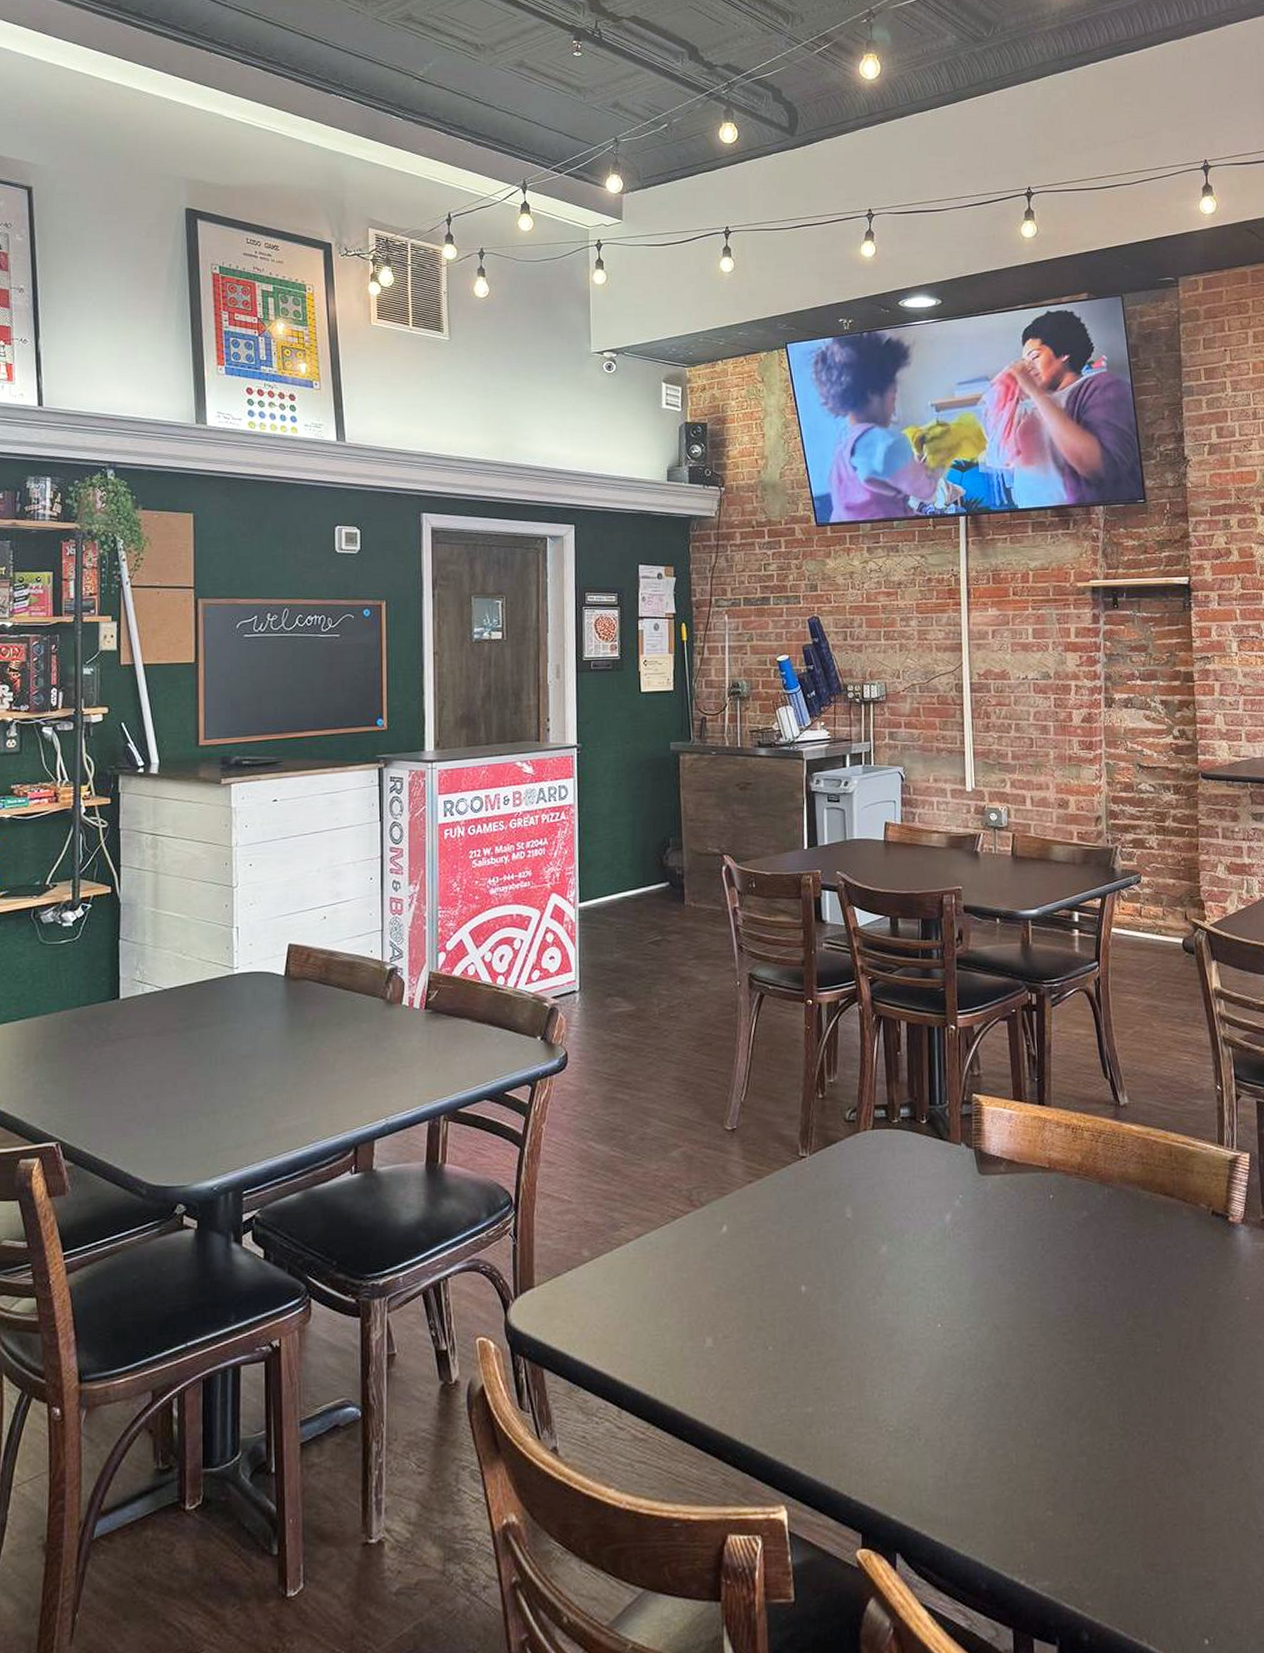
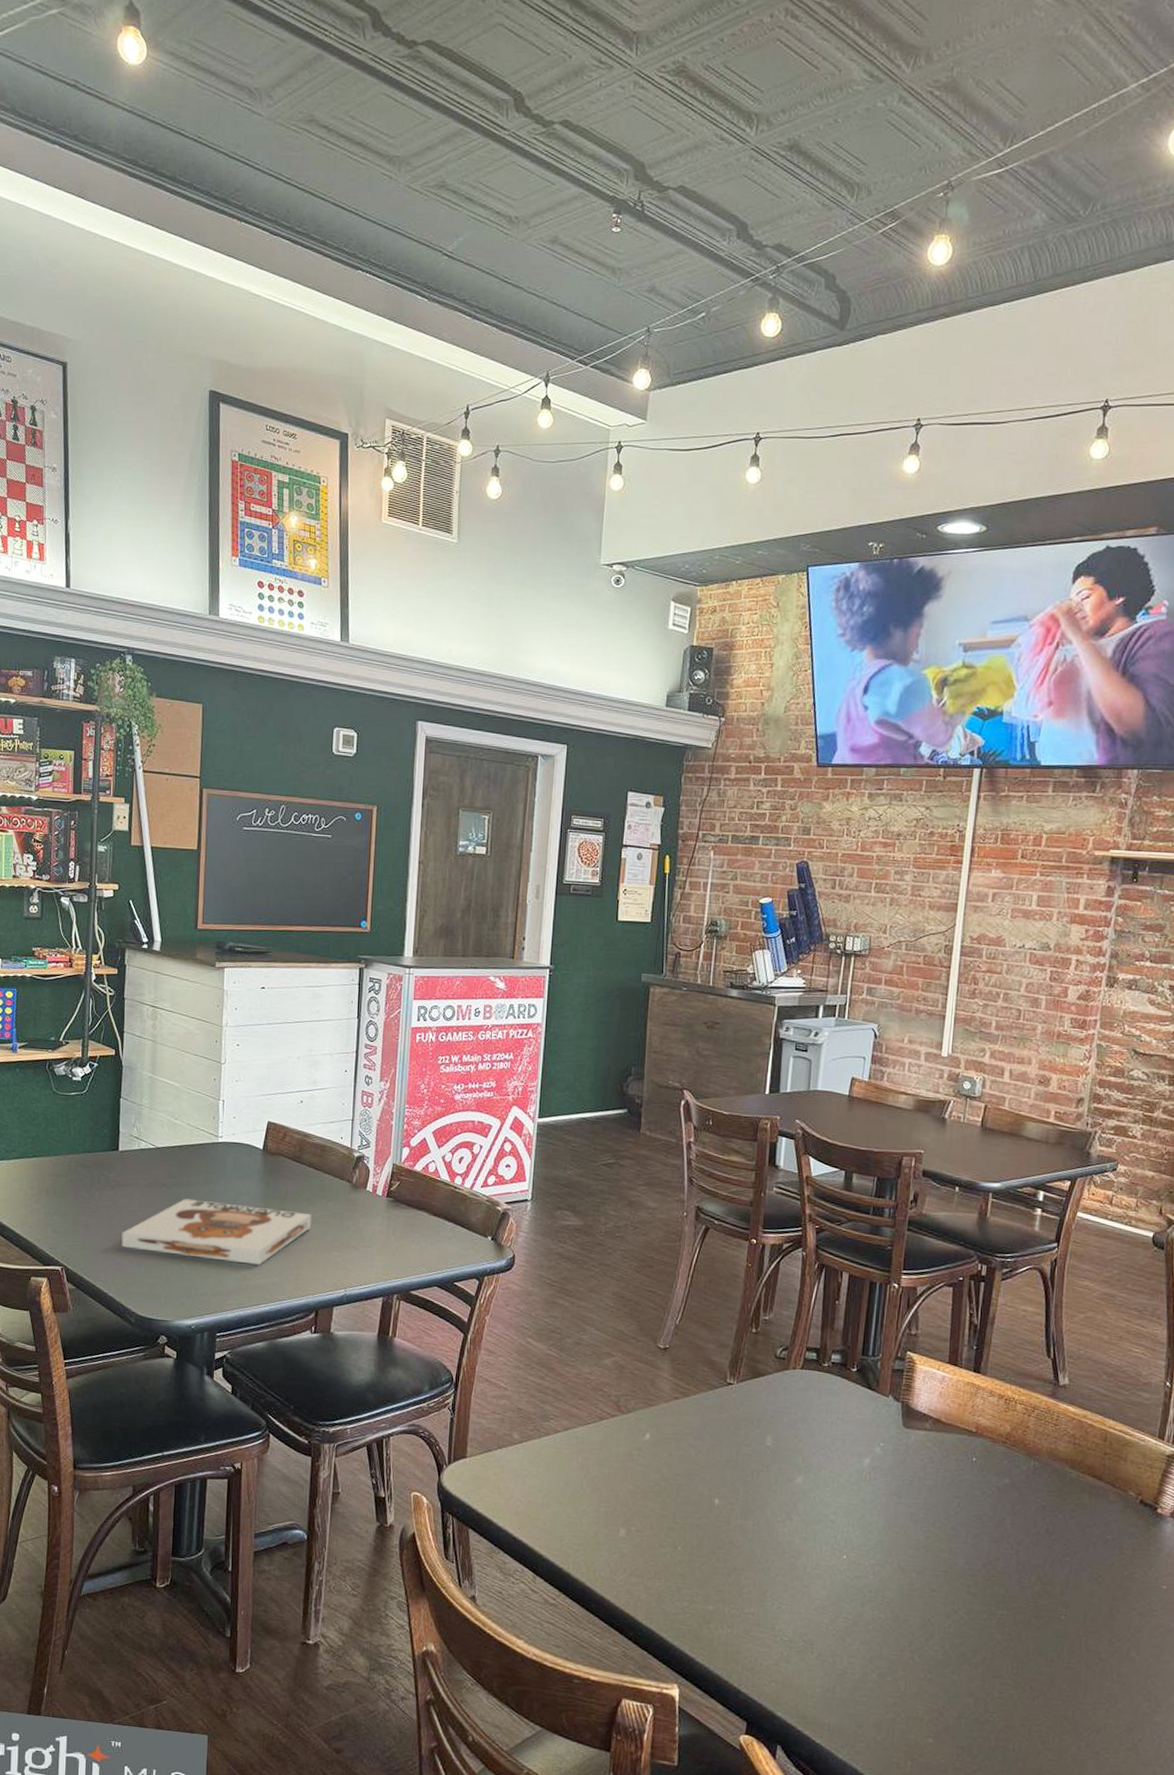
board game: none [127,1039,344,1109] -> present [121,1198,312,1265]

